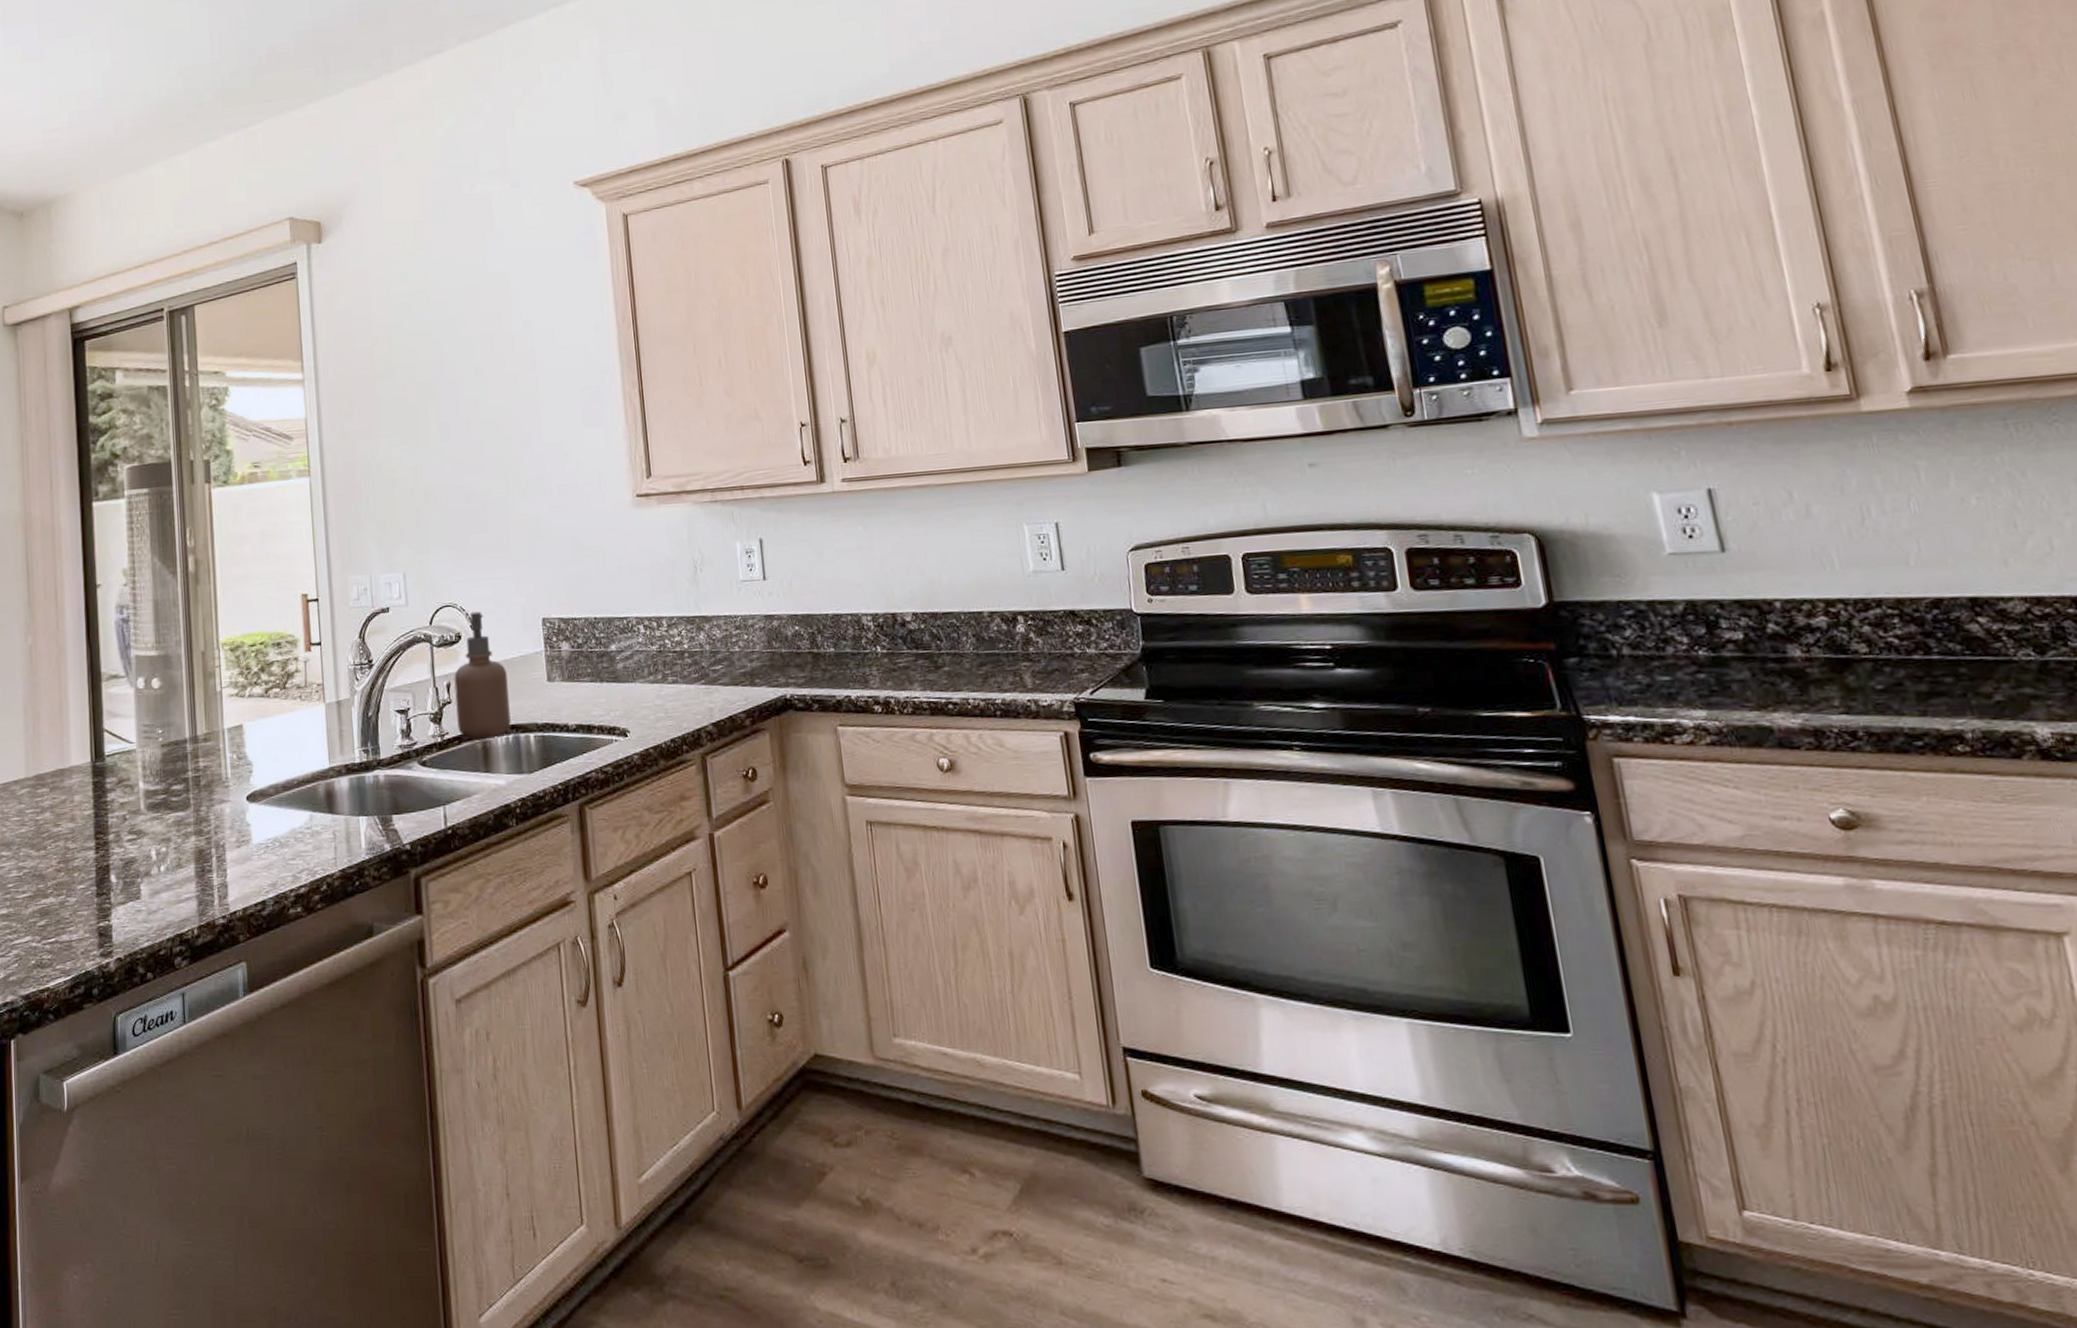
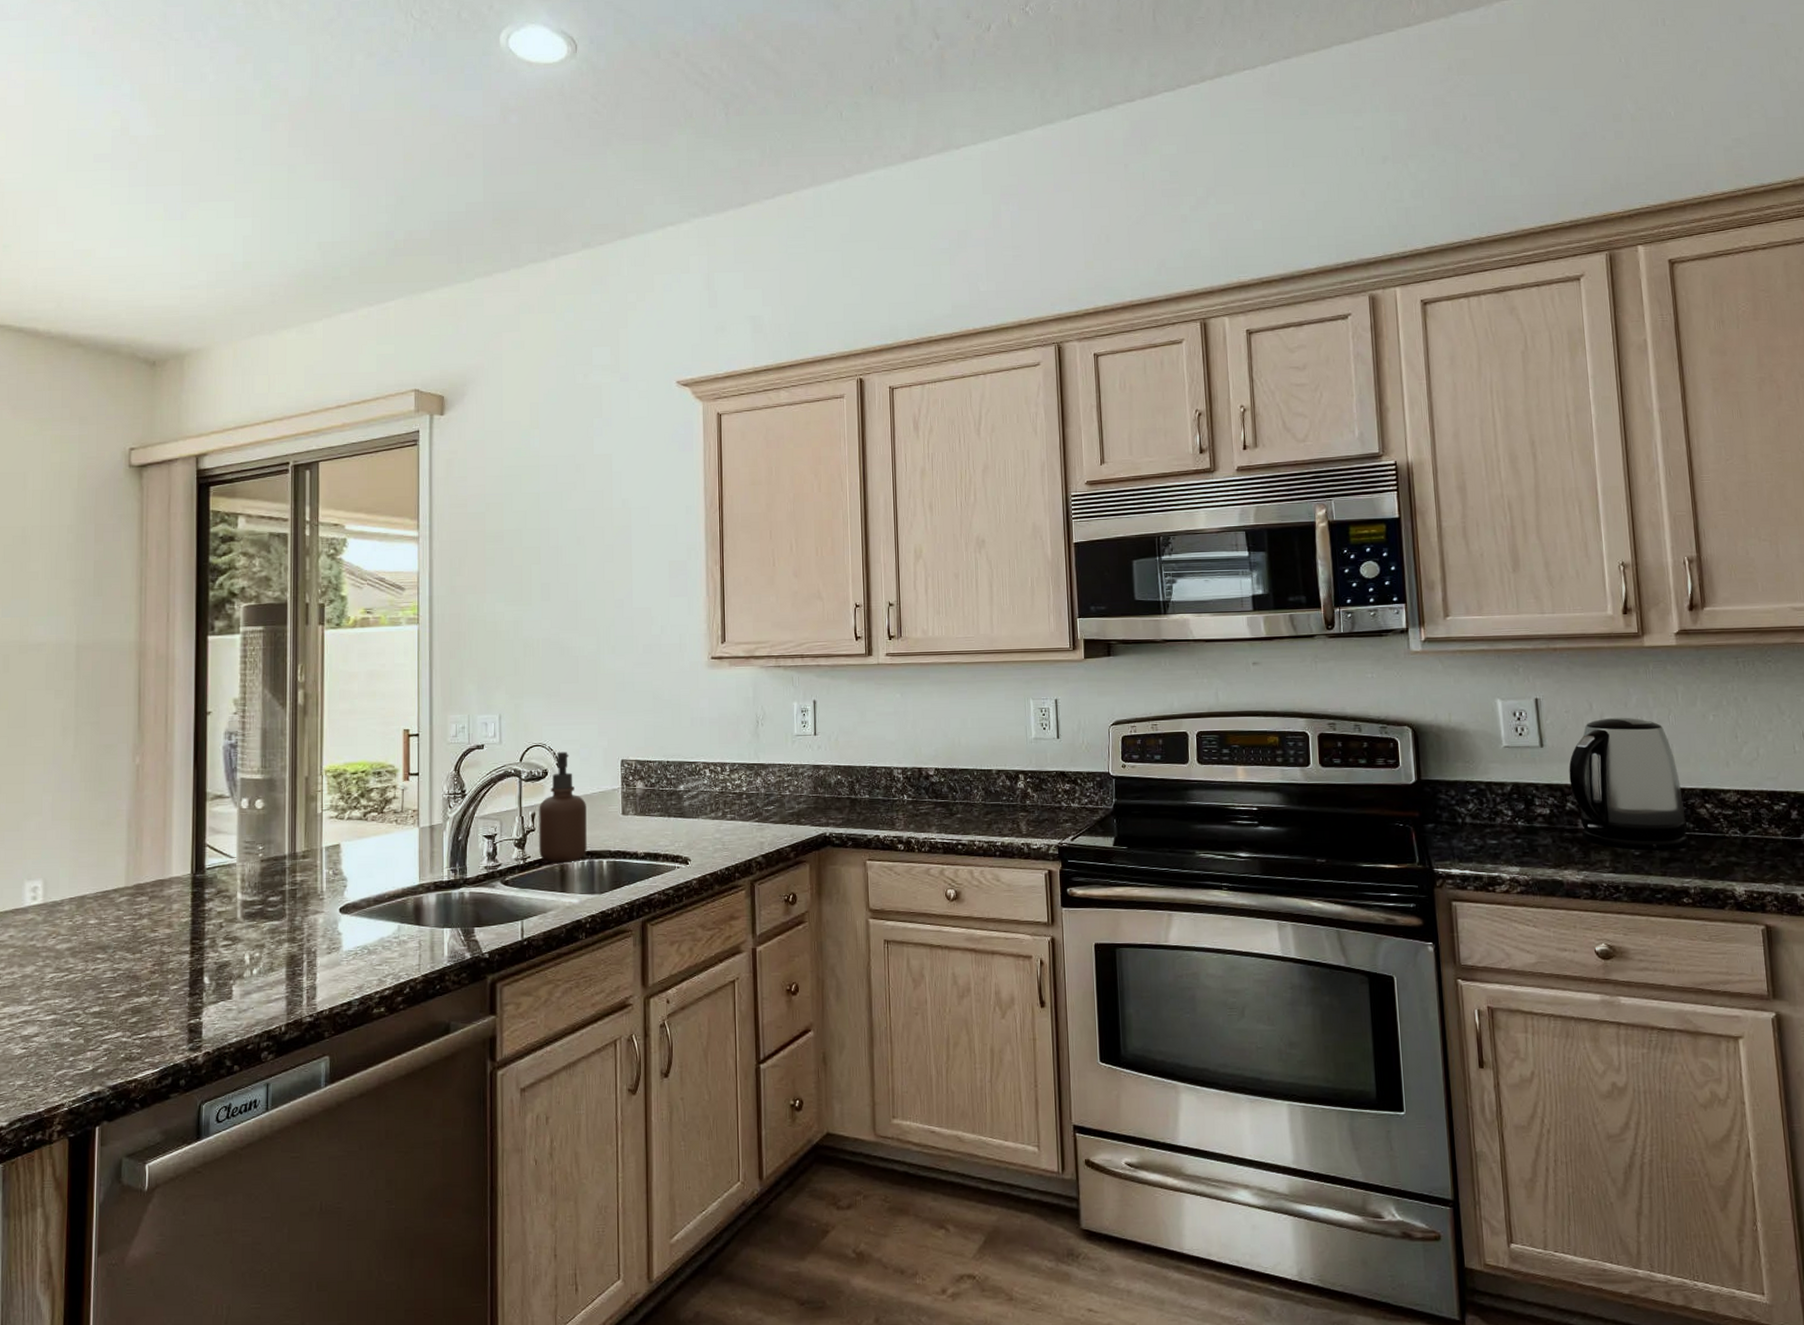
kettle: none [1765,506,1958,684] -> present [1569,717,1689,852]

